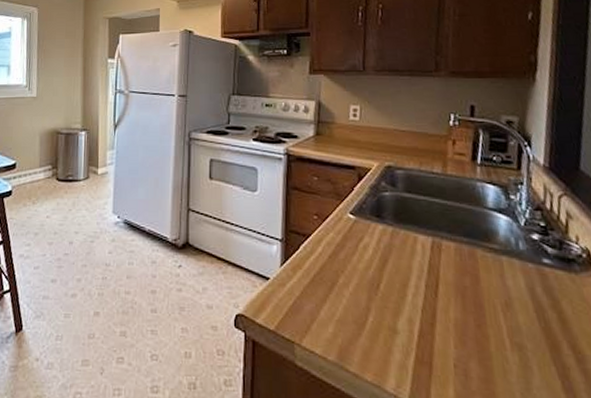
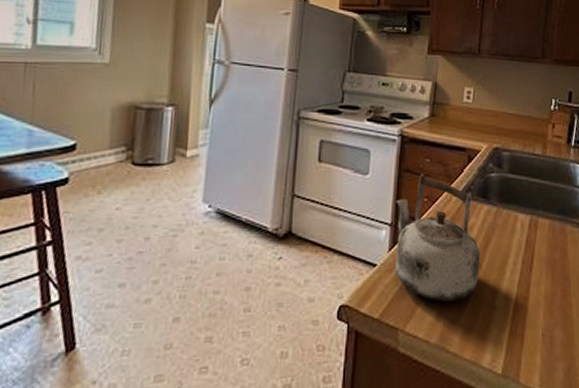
kettle: none [285,192,378,320] -> present [395,174,481,302]

